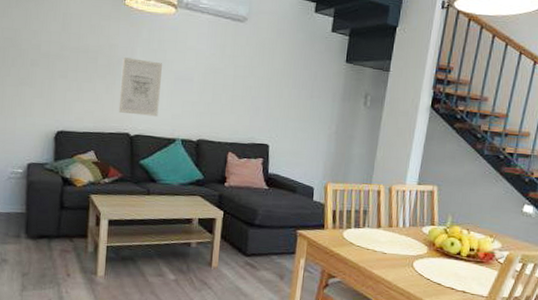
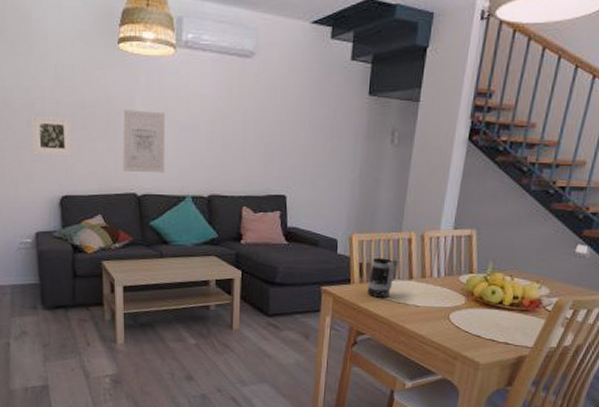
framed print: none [34,56,74,95] -> present [31,115,72,156]
mug: none [339,206,365,244] -> present [367,258,395,298]

